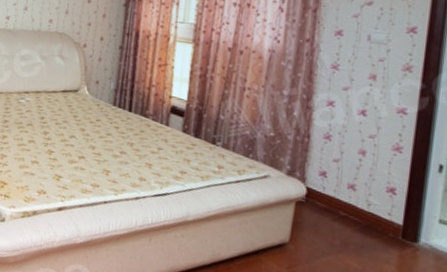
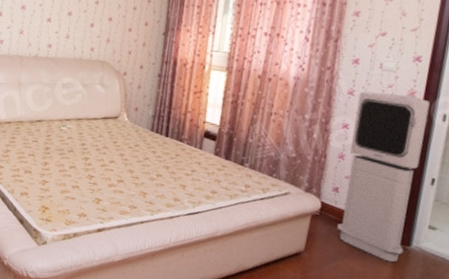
air purifier: none [327,65,431,261] -> present [337,91,430,263]

